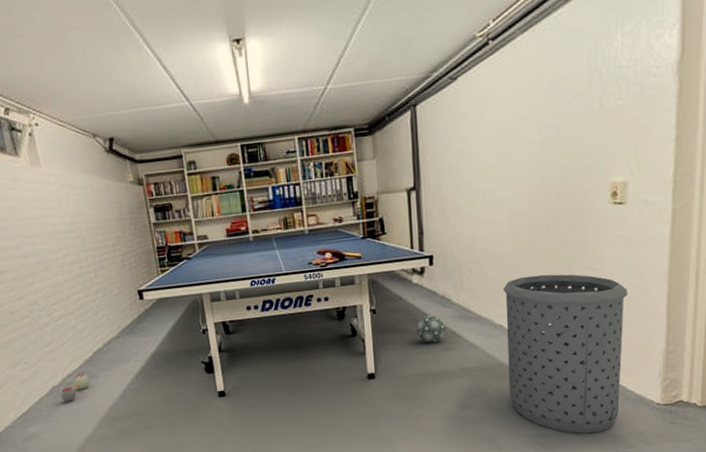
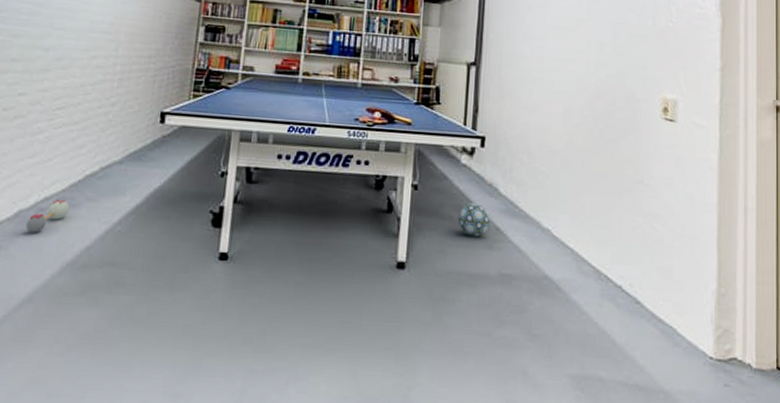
laundry basket: present [503,274,629,434] -> none [551,178,679,385]

